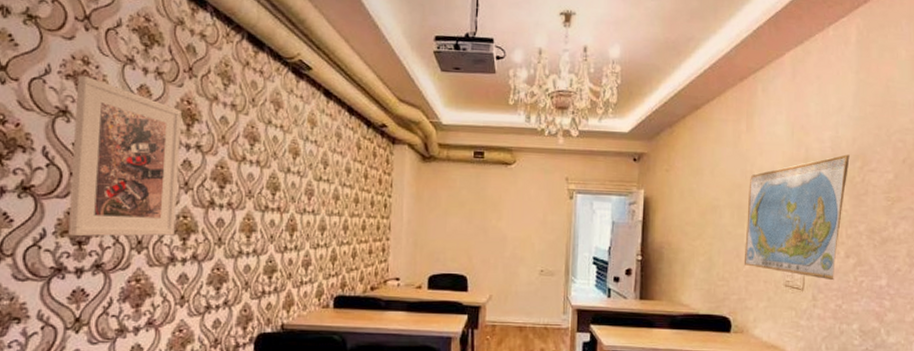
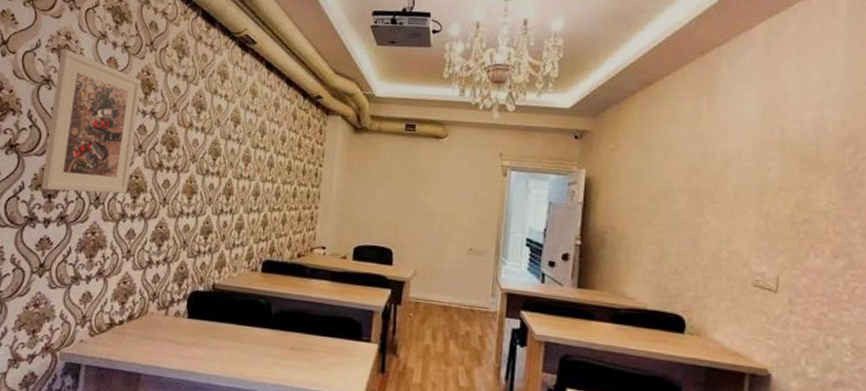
world map: present [743,154,850,281] -> none [702,138,838,284]

